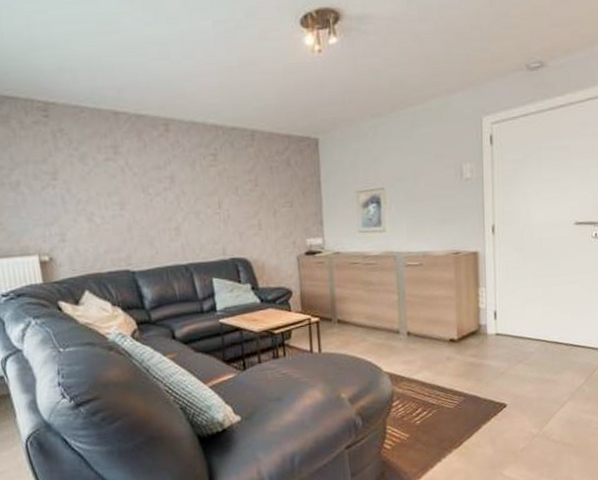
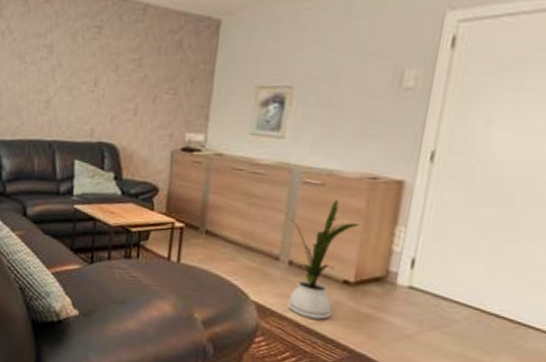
house plant: none [403,275,454,376] -> present [288,199,361,320]

